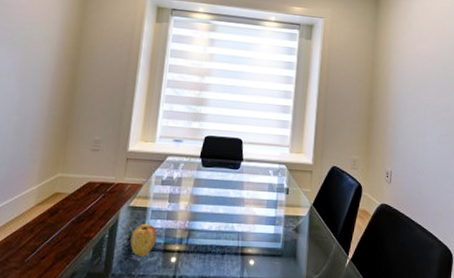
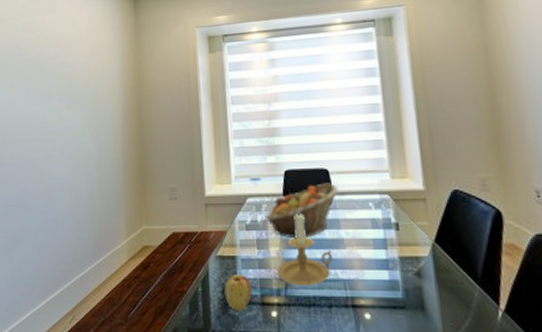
fruit basket: none [181,150,247,196] -> present [266,182,338,239]
candle holder: none [183,173,232,237] -> present [277,212,332,286]

